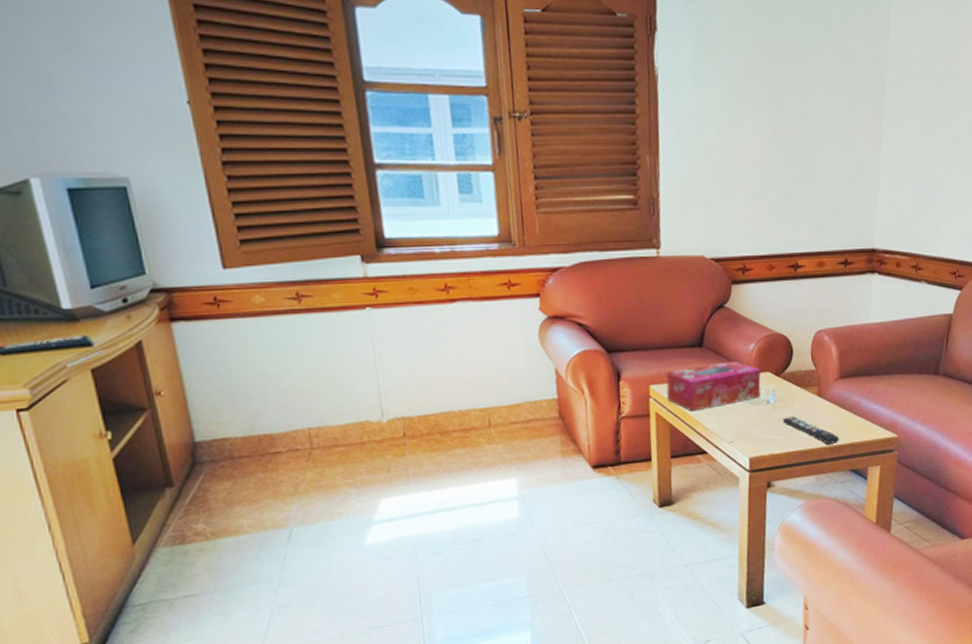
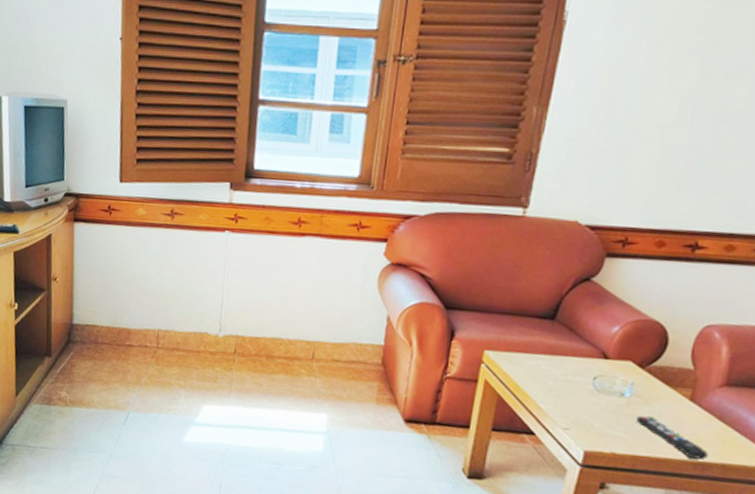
tissue box: present [666,360,761,412] -> none [501,339,621,388]

